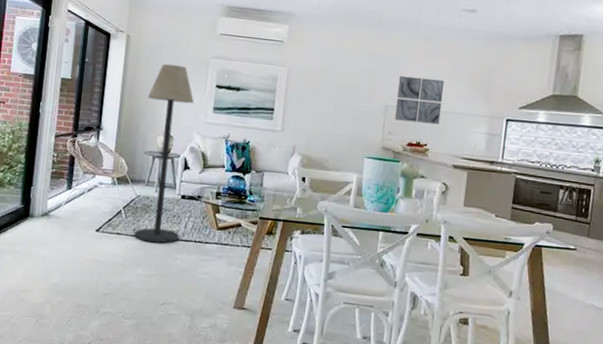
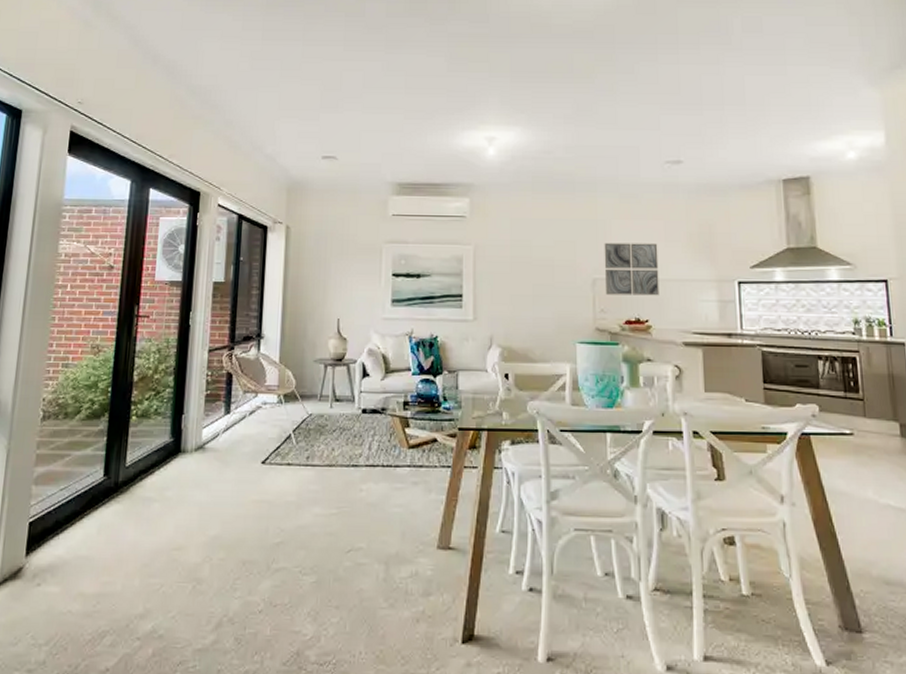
floor lamp: present [134,63,195,243] -> none [308,254,369,472]

